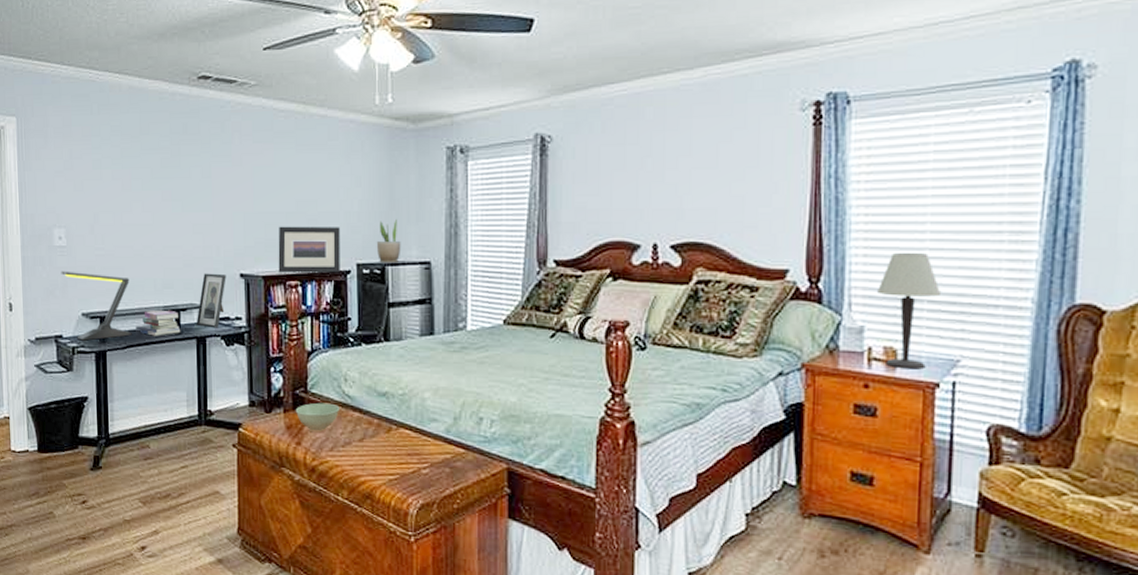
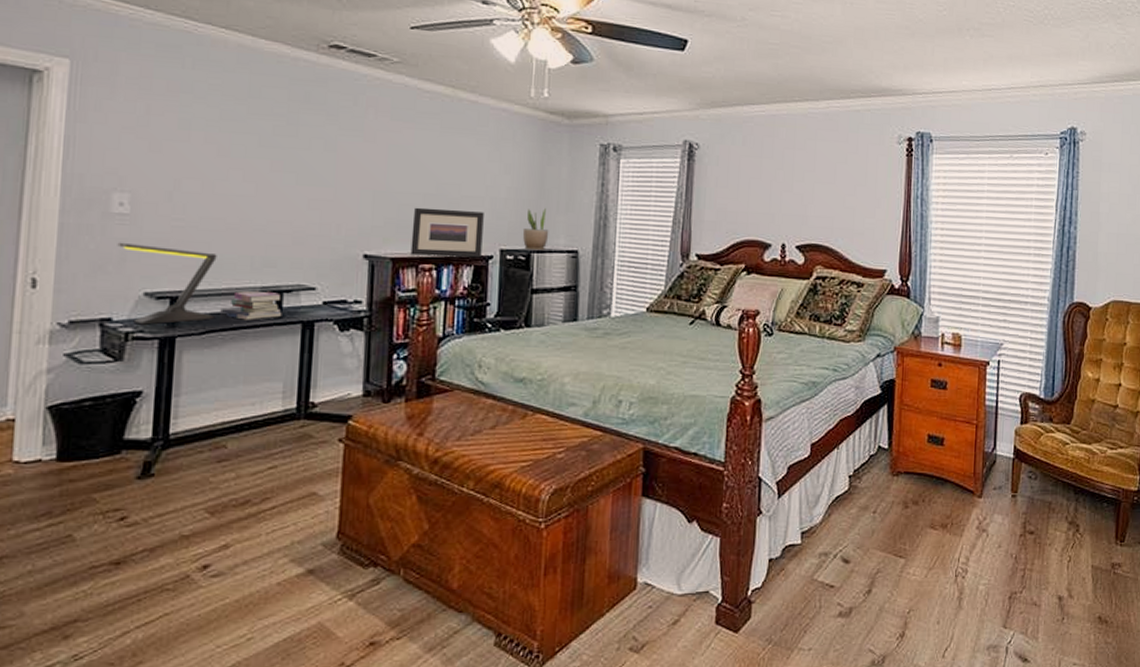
picture frame: present [196,273,226,328] -> none [302,252,346,312]
bowl: present [295,402,340,433] -> none [419,390,472,422]
table lamp: present [877,253,940,370] -> none [949,260,991,351]

